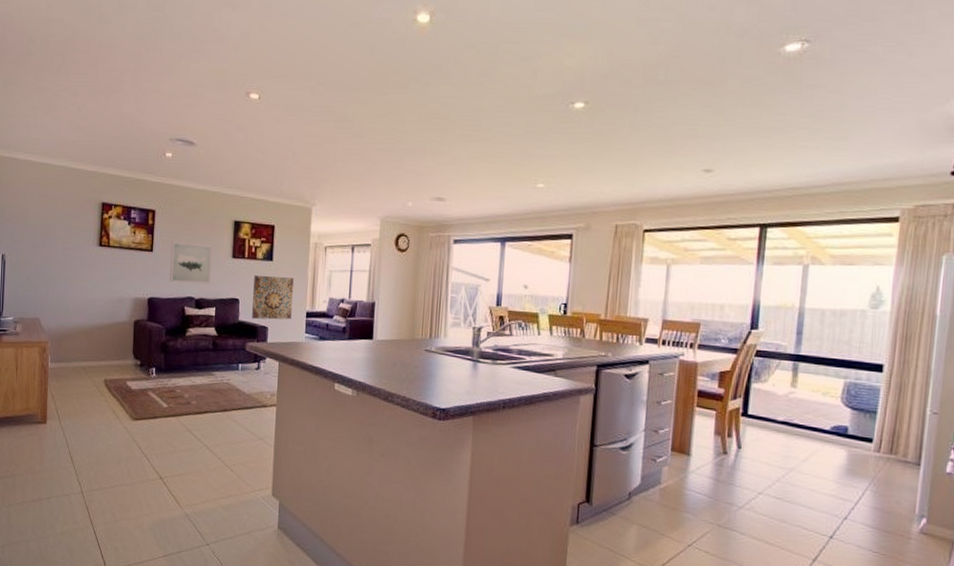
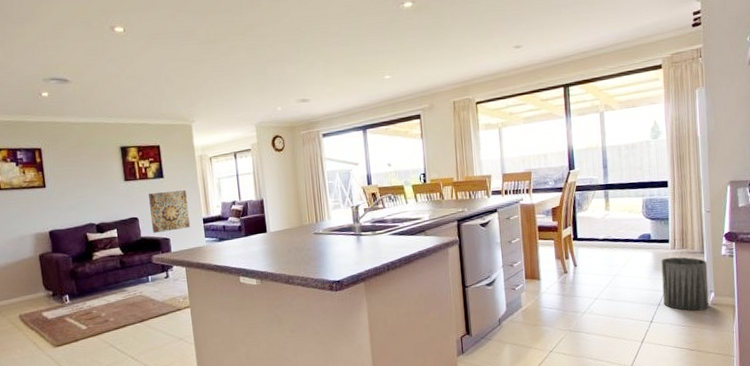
wall art: present [170,241,213,284] -> none [63,173,108,214]
trash can: none [852,461,923,539] -> present [661,257,709,311]

